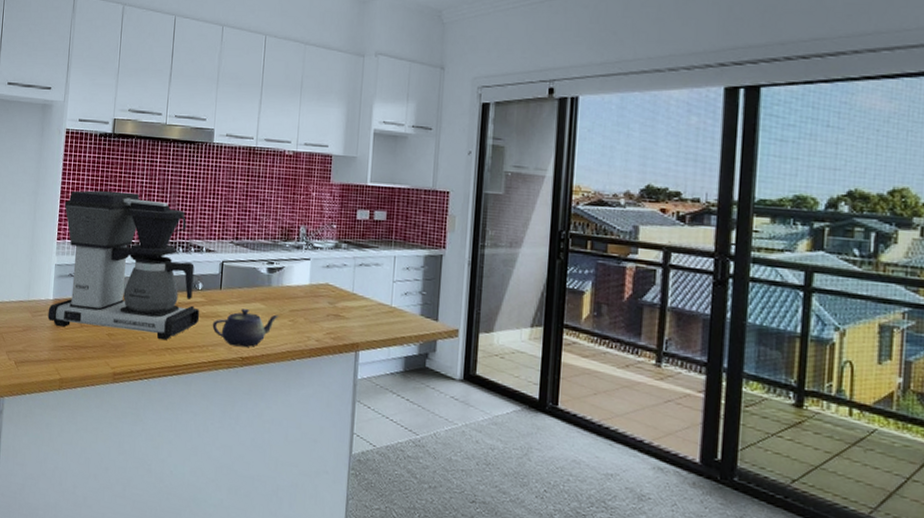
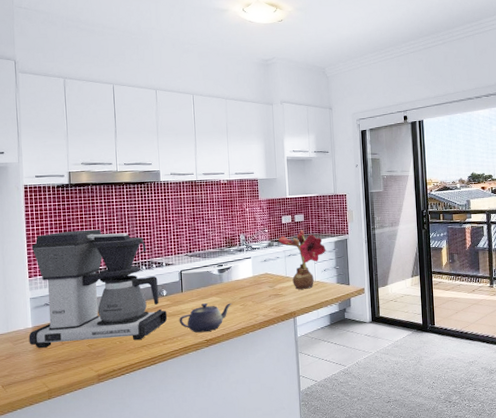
flower: none [347,232,412,316] -> present [277,230,326,290]

